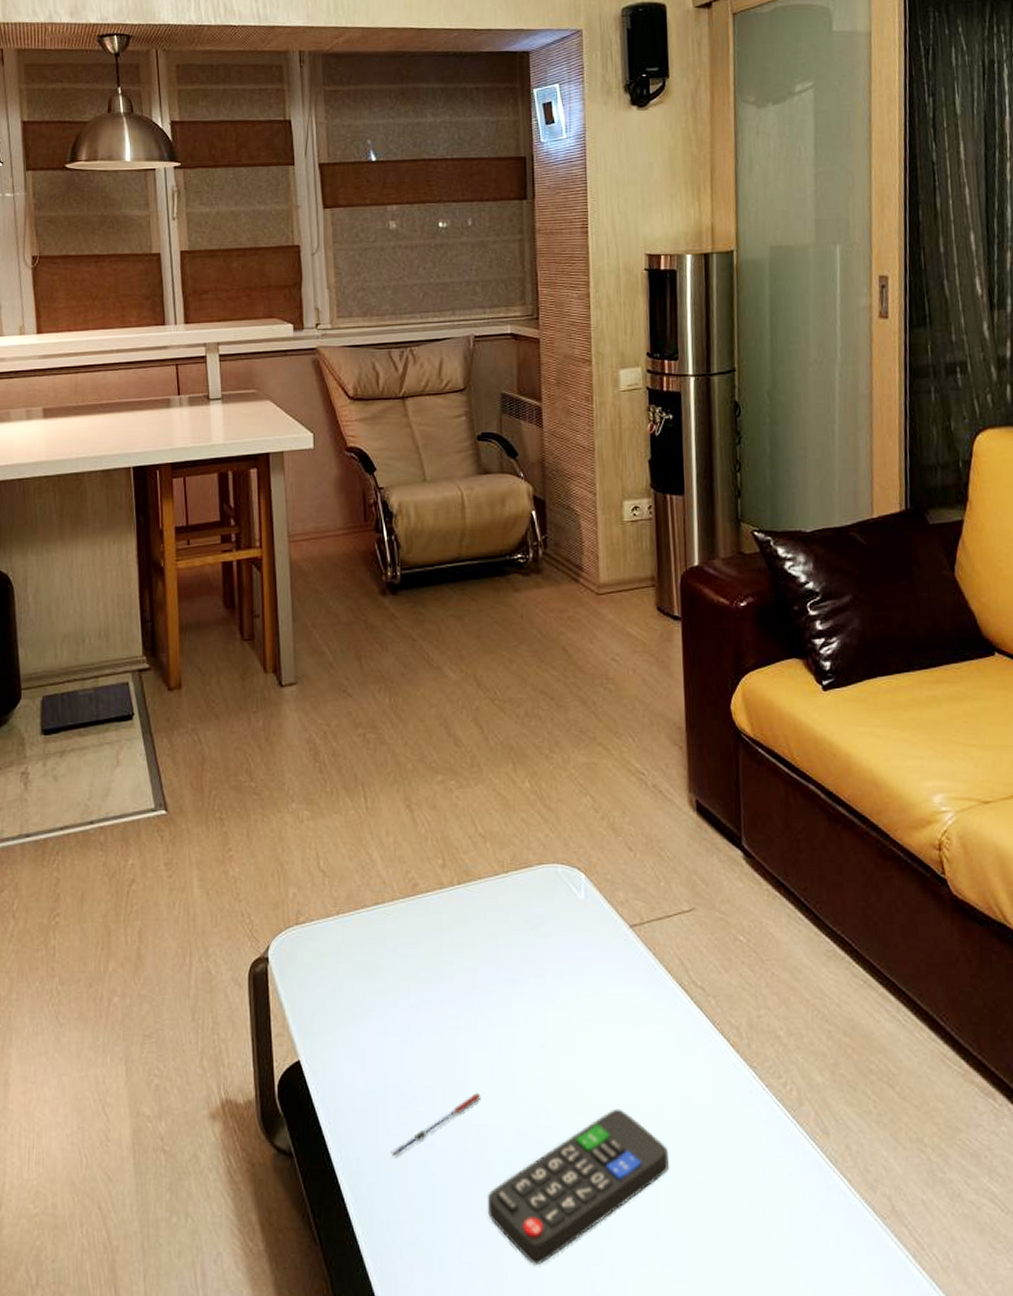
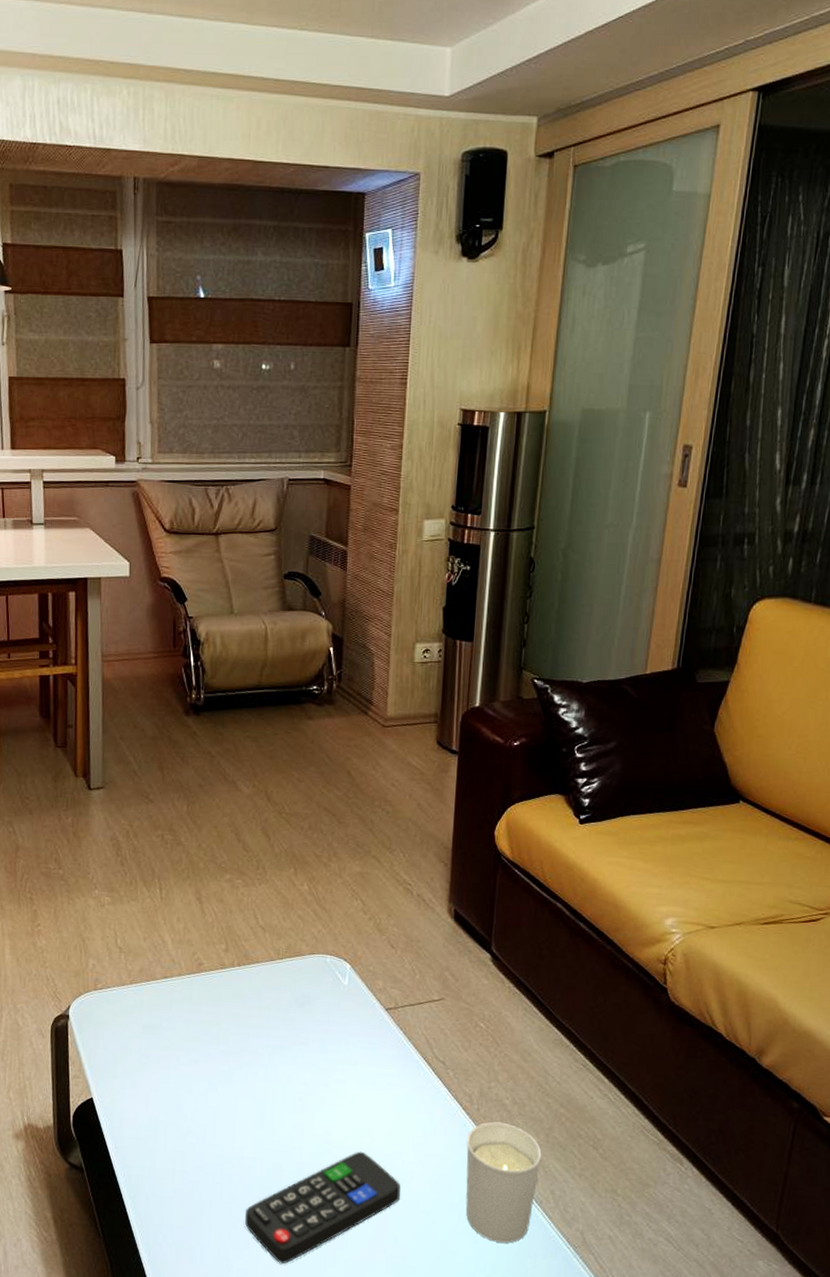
pen: present [391,1092,481,1157] -> none [166,1131,246,1177]
candle holder: none [739,1059,830,1218] -> present [466,1121,542,1243]

